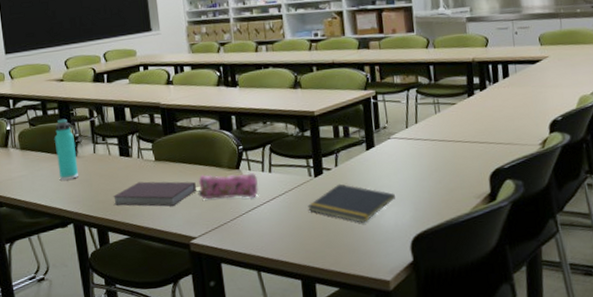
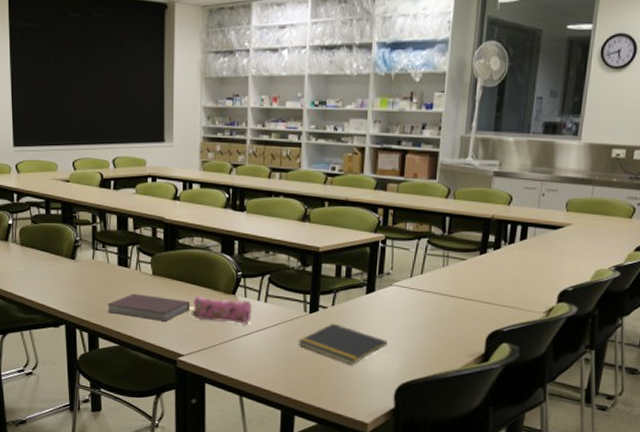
thermos bottle: present [55,118,78,180] -> none [55,220,75,282]

